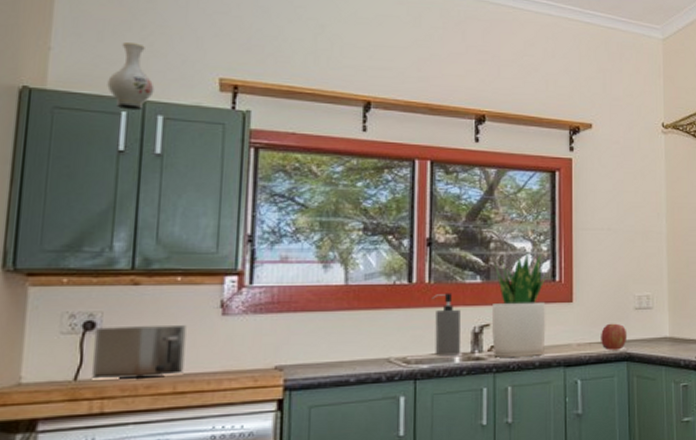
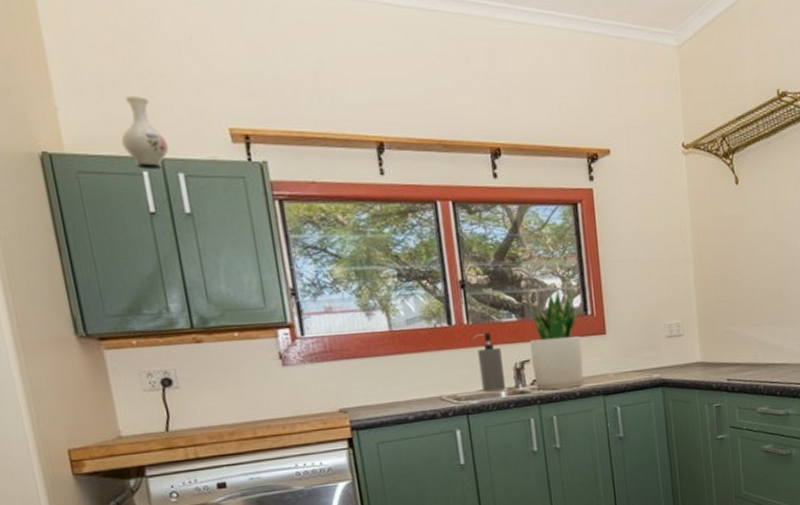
toaster: present [91,324,186,380] -> none [172,376,260,430]
fruit: present [601,323,628,351] -> none [635,351,661,378]

